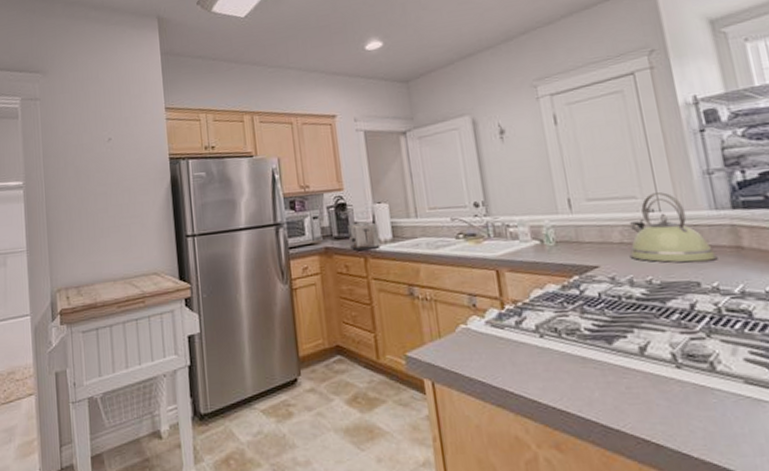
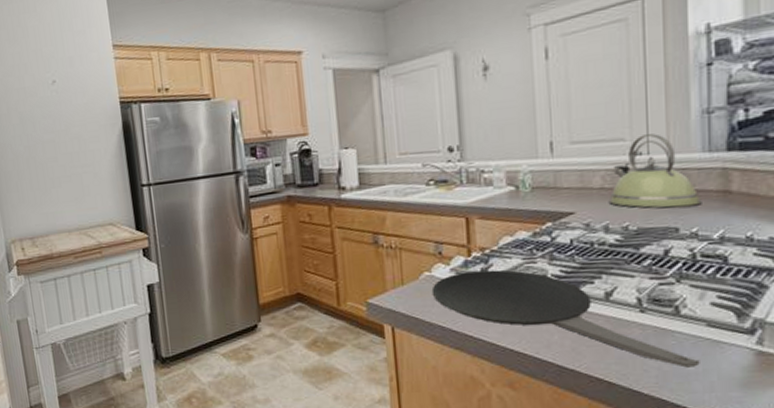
toaster: present [348,222,381,251] -> none [312,169,346,199]
frying pan: none [468,322,745,428] -> present [431,269,700,368]

